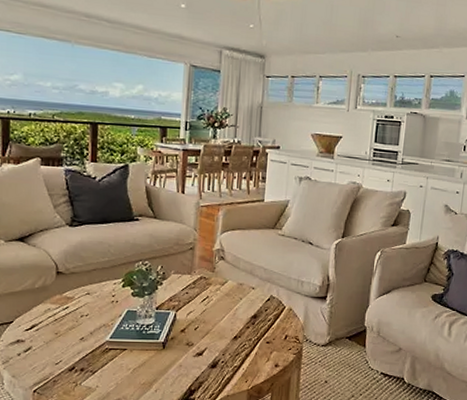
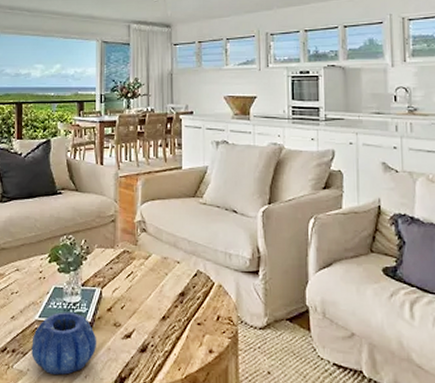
decorative bowl: none [101,333,169,390] -> present [31,312,97,375]

